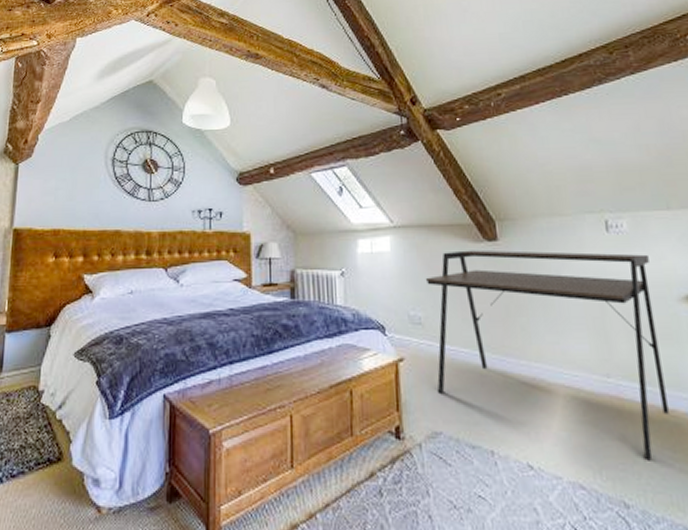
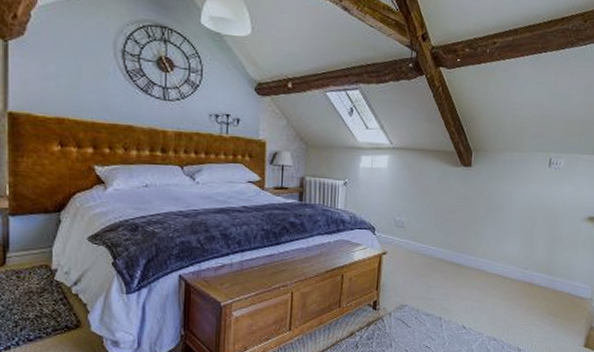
desk: present [425,250,670,461] -> none [409,172,572,323]

